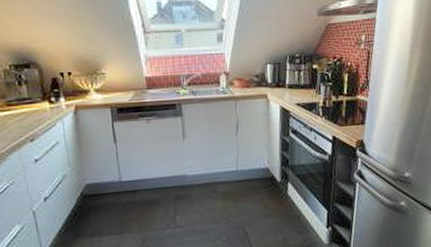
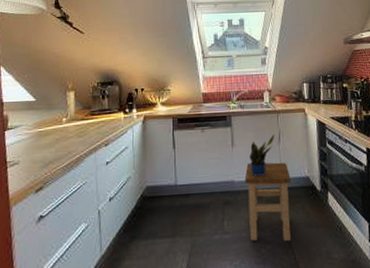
stool: none [198,154,249,233] -> present [244,162,291,242]
potted plant: none [203,123,233,170] -> present [249,134,275,177]

